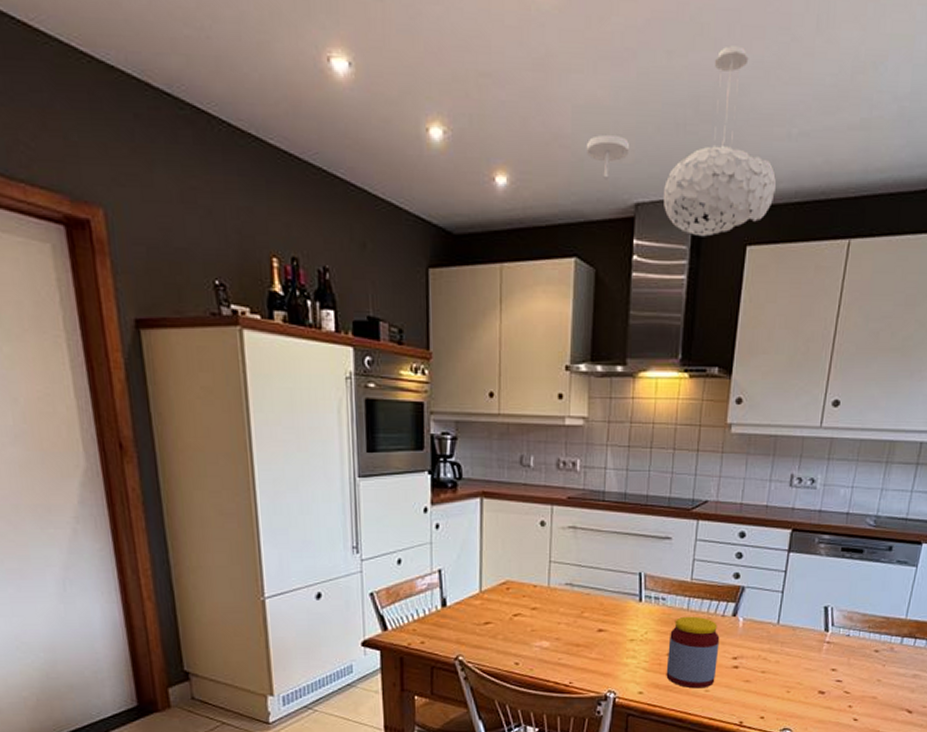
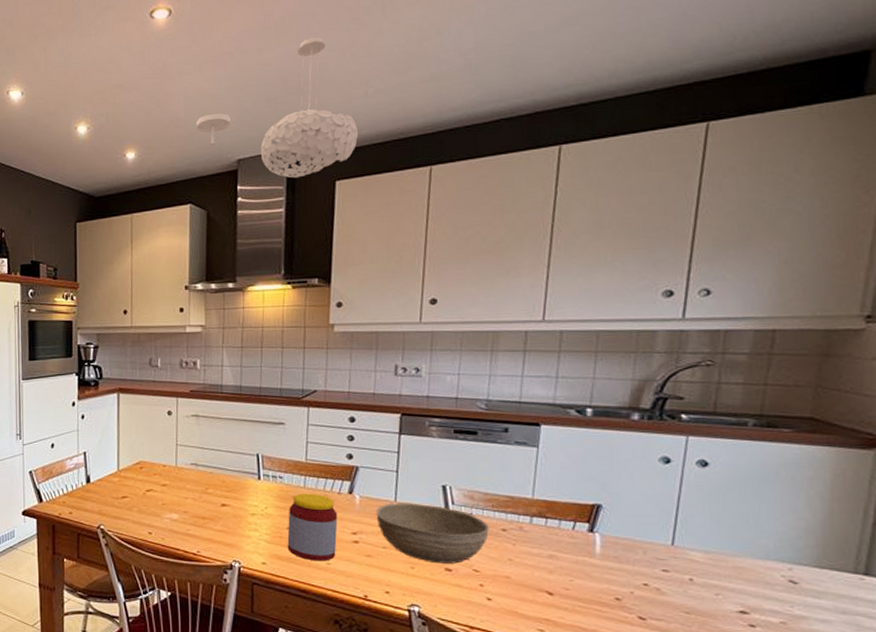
bowl: none [758,625,863,687] -> present [376,503,489,564]

